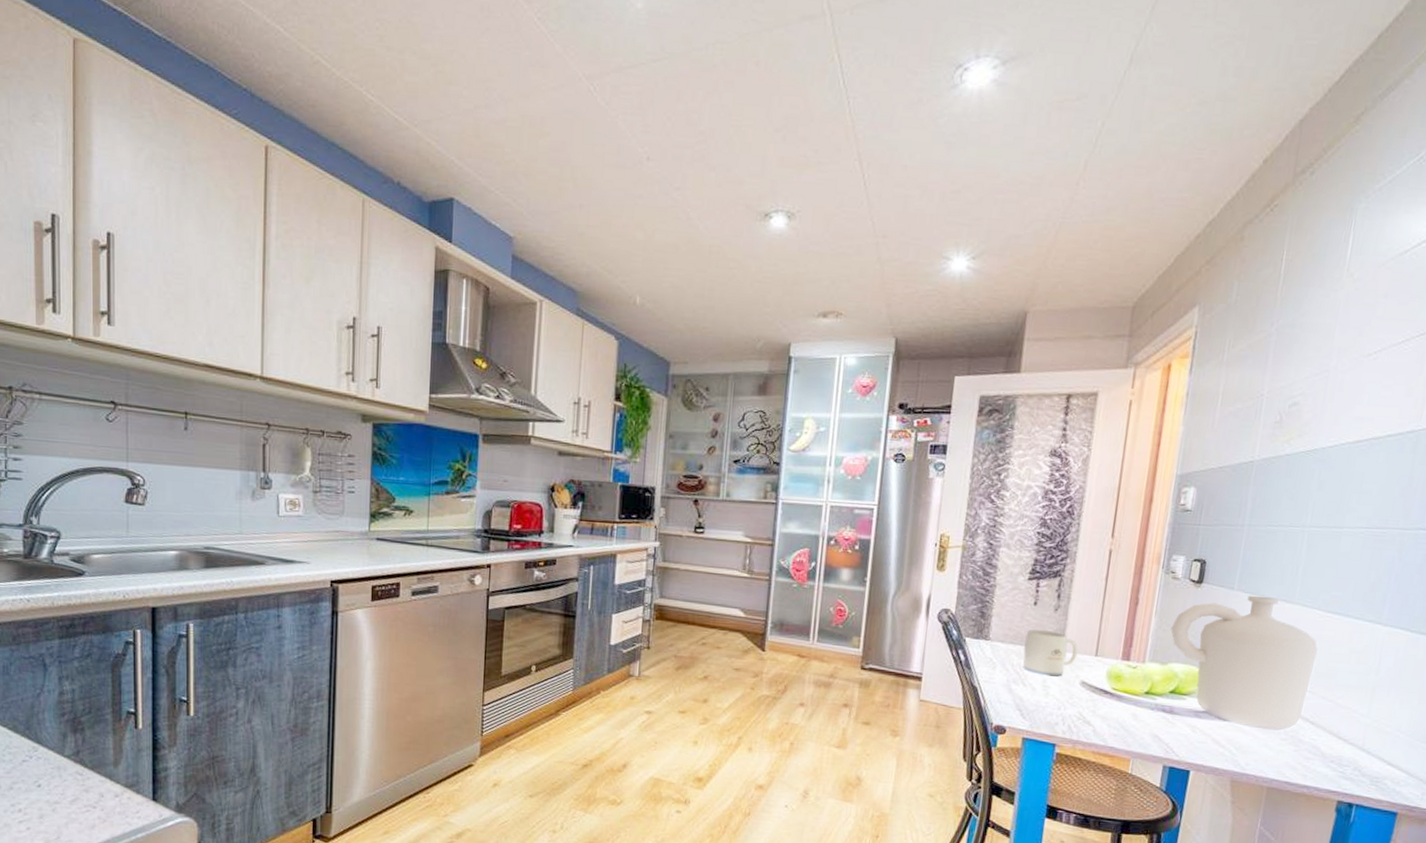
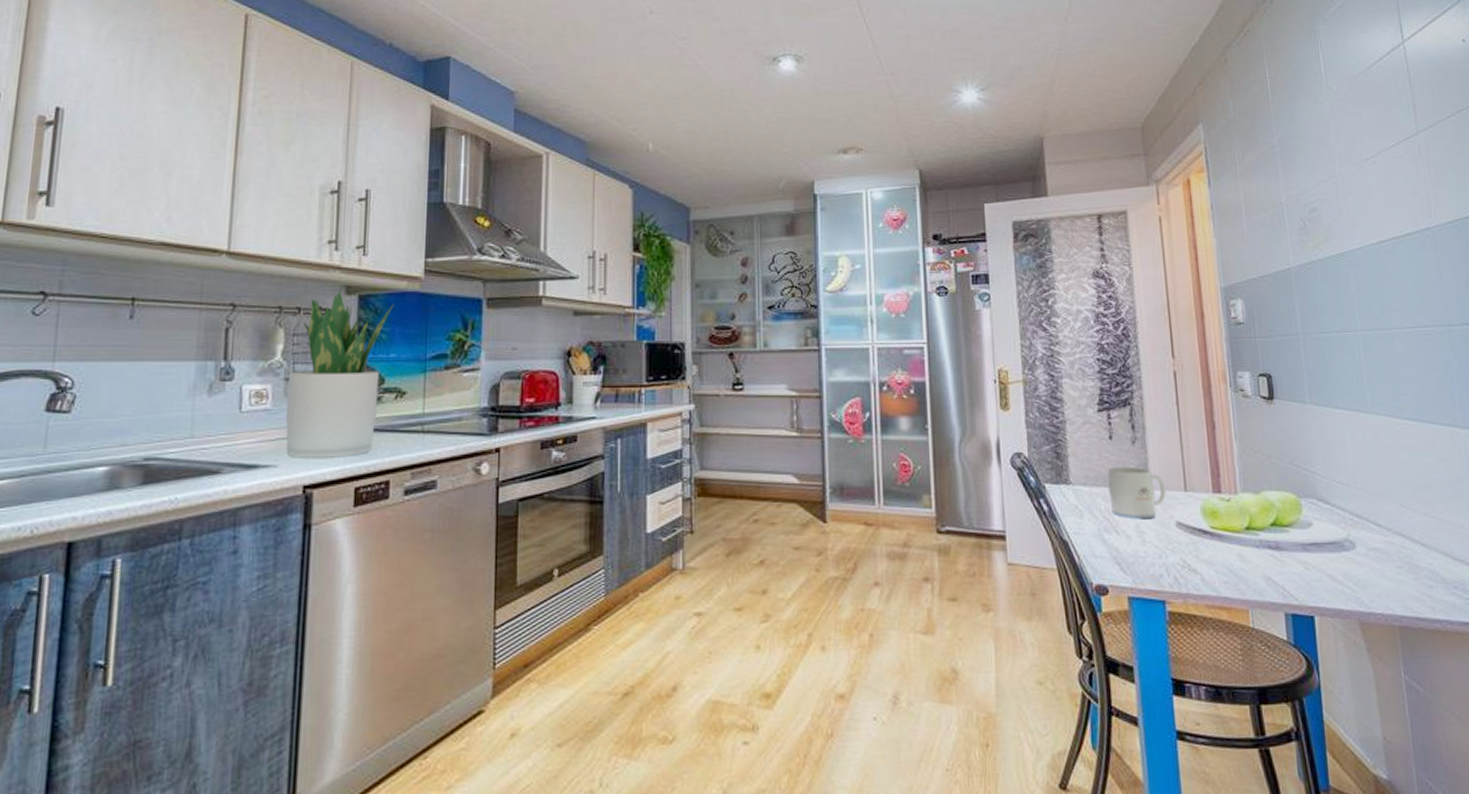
planter: none [315,419,404,561] -> present [285,292,395,460]
water jug: present [1171,595,1318,731] -> none [1254,407,1410,558]

